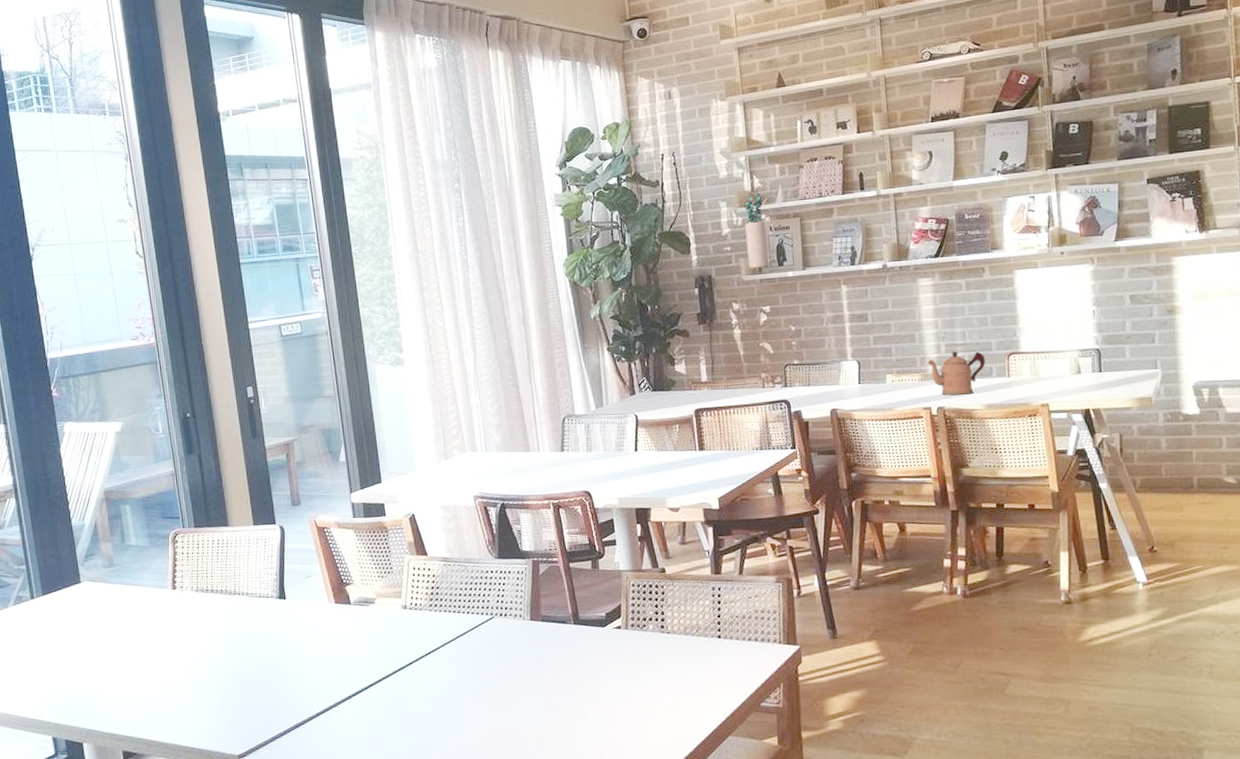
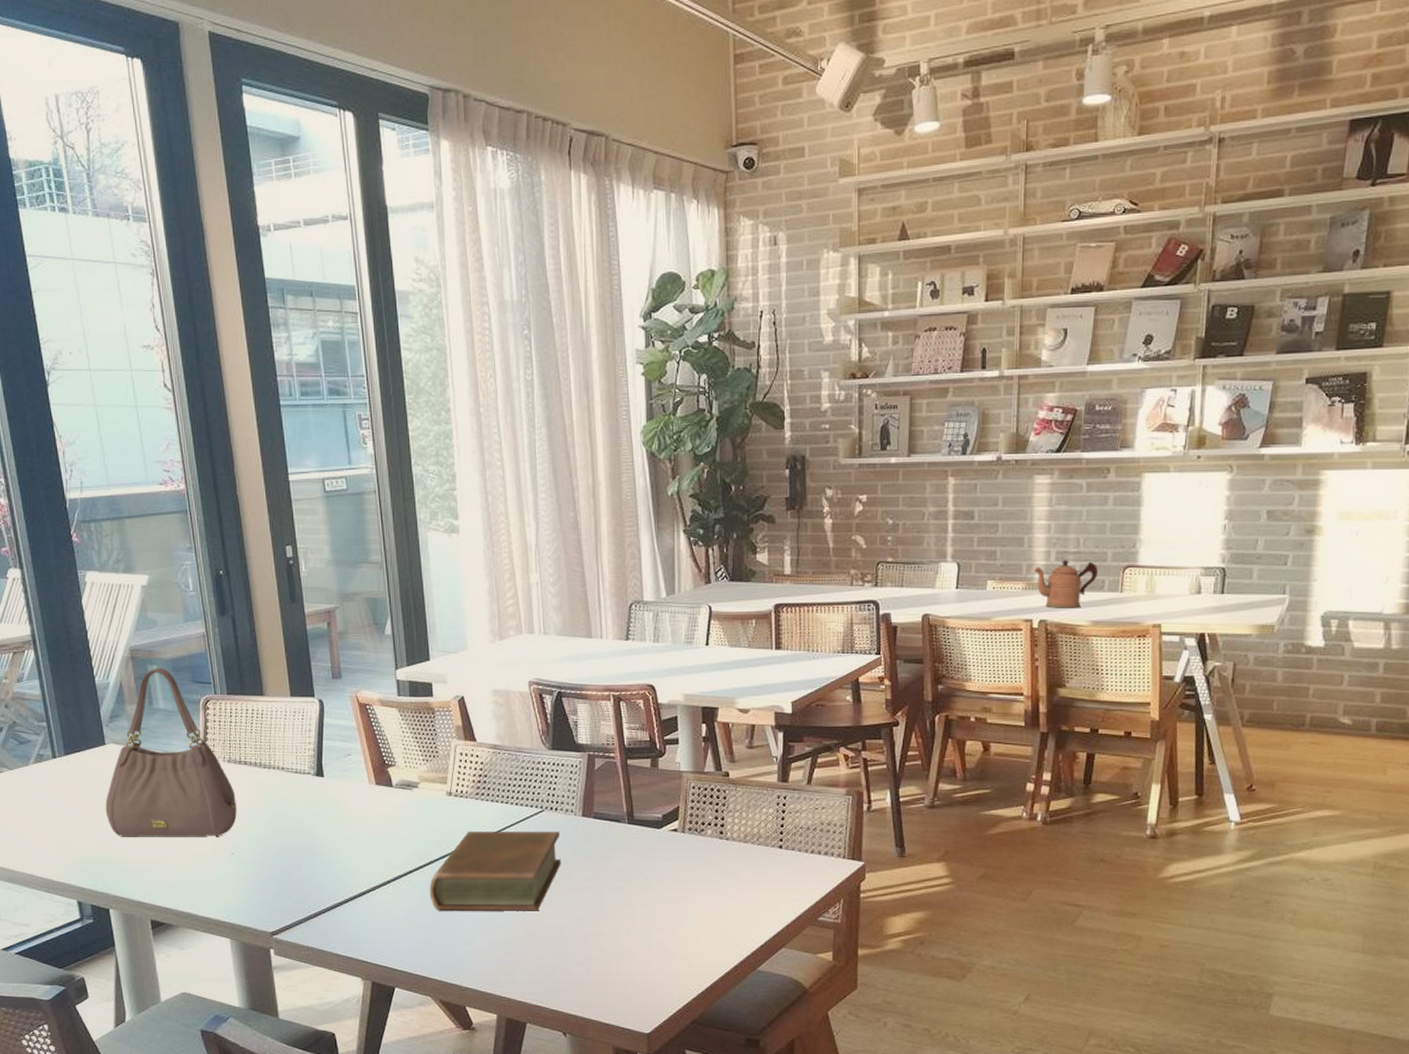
handbag: none [80,506,205,670] -> present [105,667,237,836]
book: none [388,636,513,722] -> present [429,831,561,911]
vase: present [744,191,770,269] -> none [847,362,871,452]

